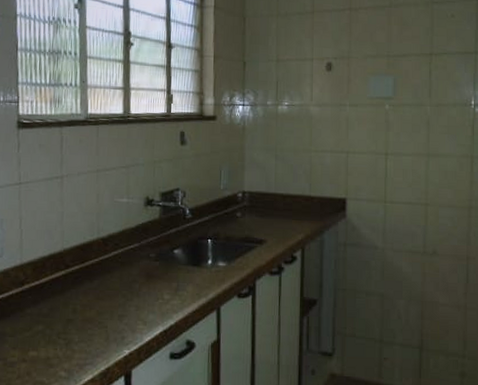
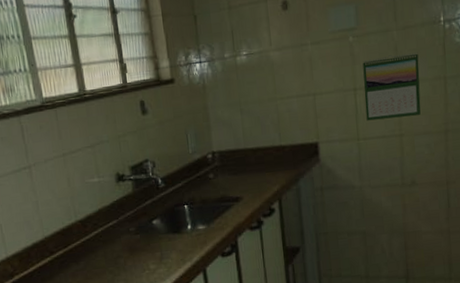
calendar: none [395,128,449,188] -> present [362,52,421,121]

